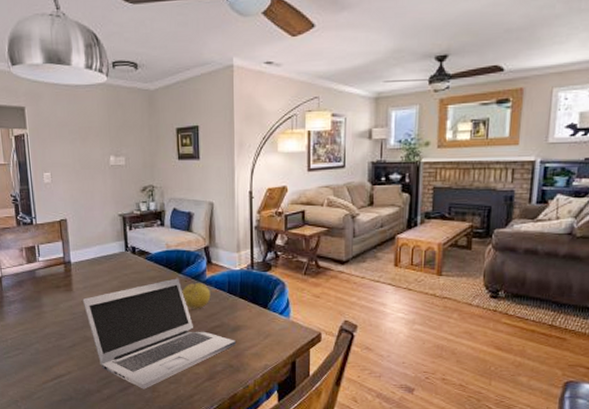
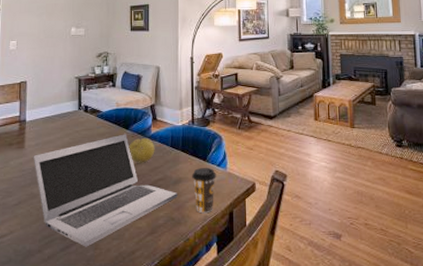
coffee cup: none [251,315,278,362] -> present [192,167,216,214]

